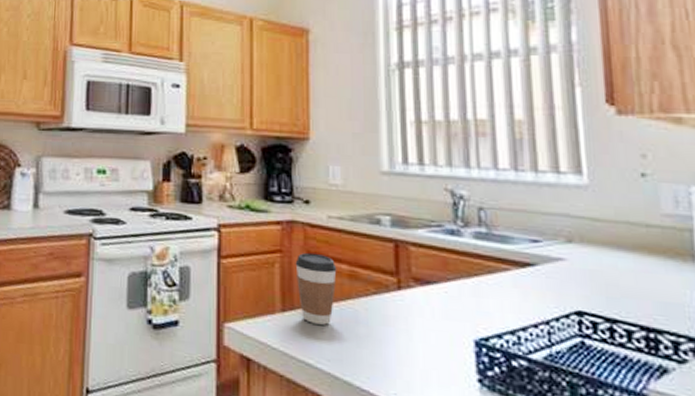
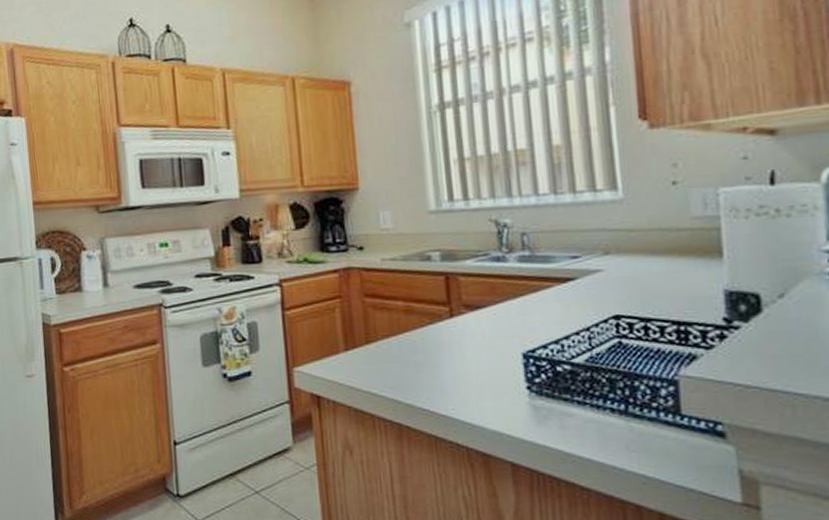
coffee cup: present [295,252,337,325] -> none [354,294,394,358]

